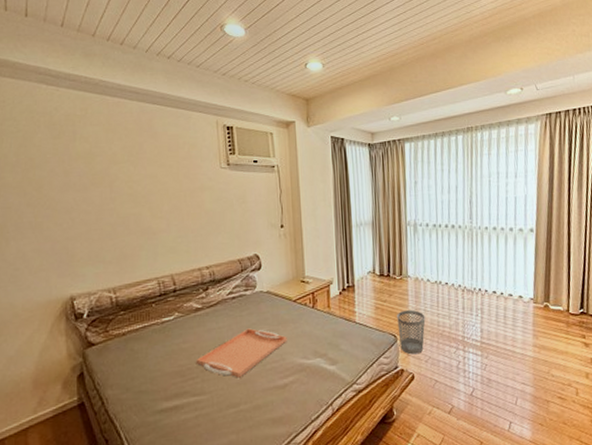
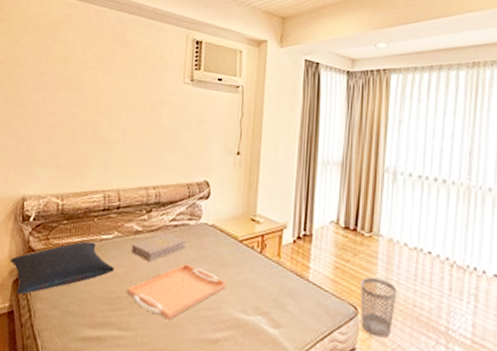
pillow: none [69,326,181,387] -> present [9,241,115,295]
book: none [195,305,247,333] -> present [131,233,188,262]

